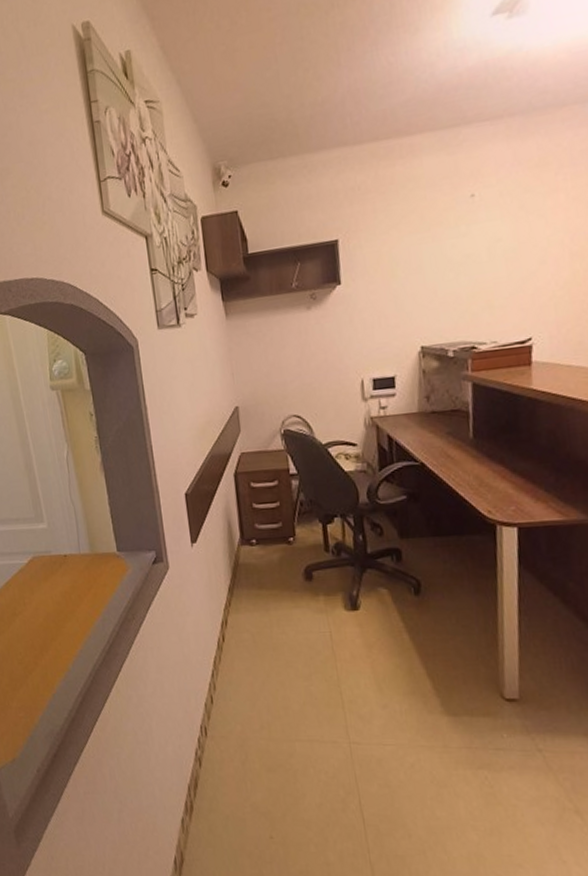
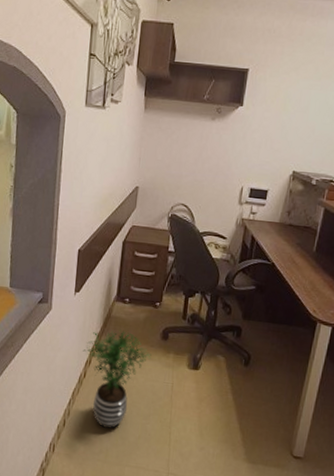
potted plant: none [215,577,298,699] -> present [83,329,152,429]

